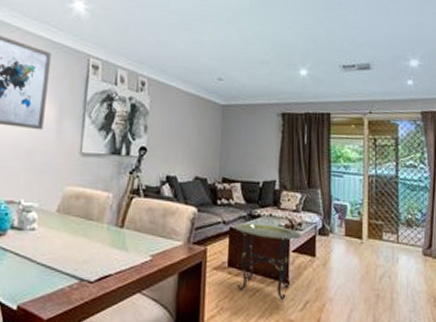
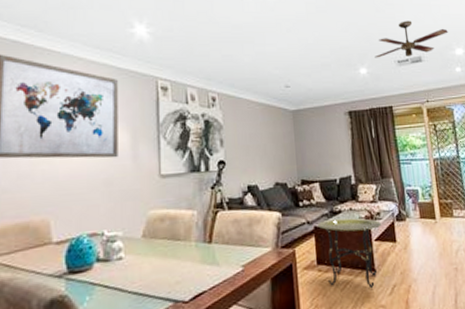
ceiling fan: none [318,23,404,63] -> present [374,21,448,58]

